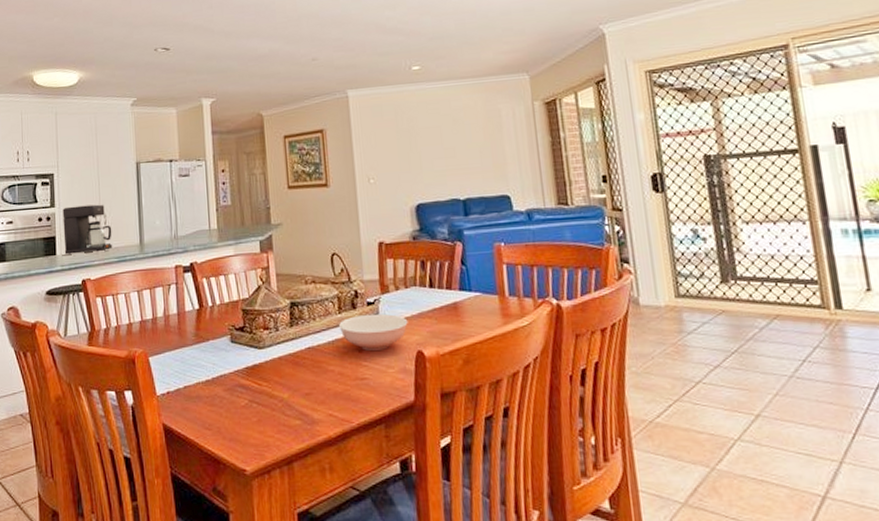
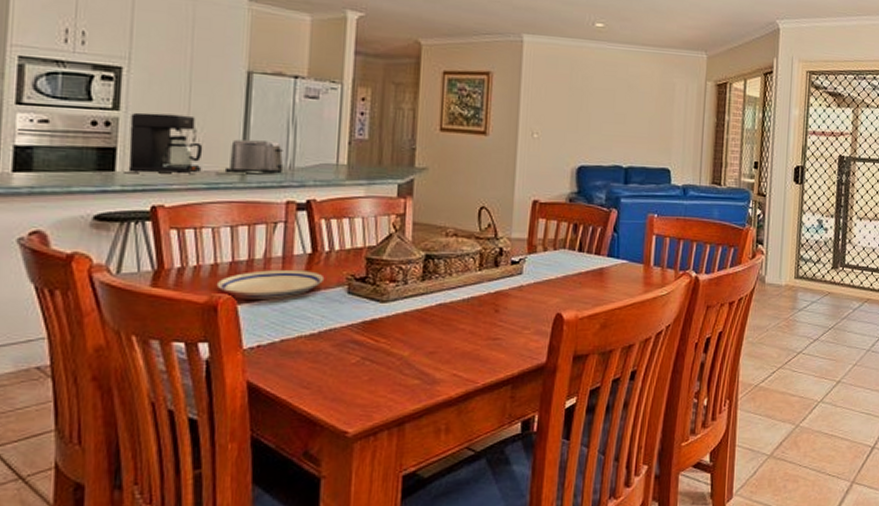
toaster: none [128,216,170,247] -> present [224,139,284,174]
plate: none [132,324,212,352] -> present [216,269,325,299]
bowl: present [339,313,408,351] -> none [477,273,552,311]

